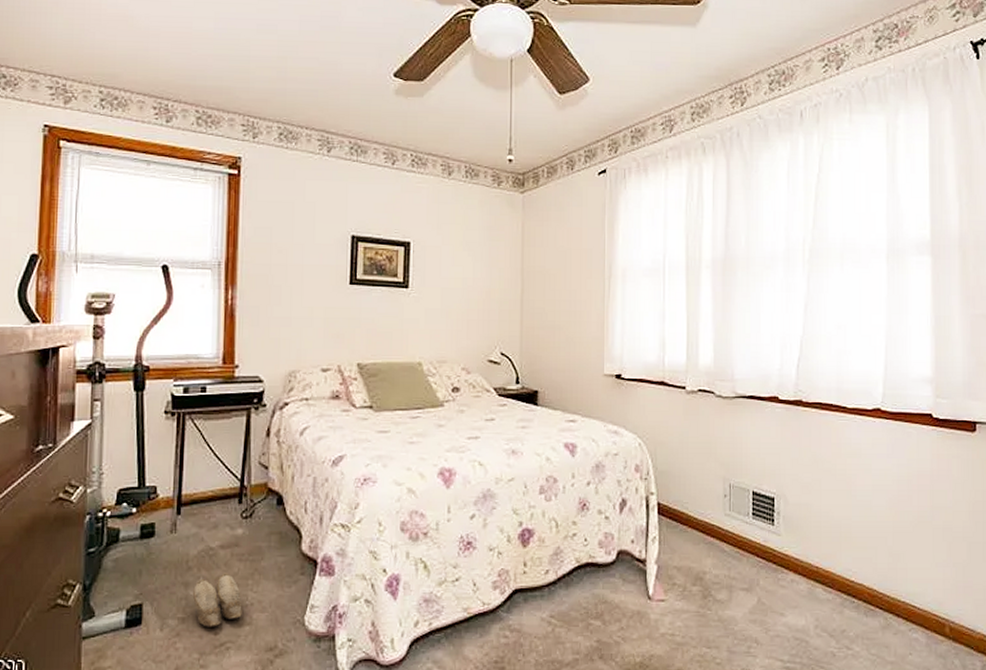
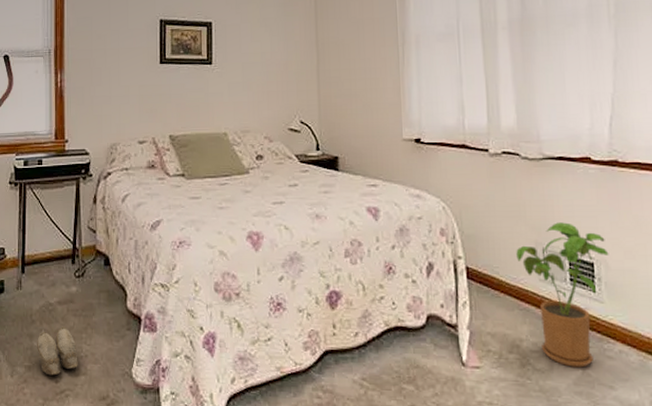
house plant: none [705,459,788,597] -> present [516,222,609,368]

